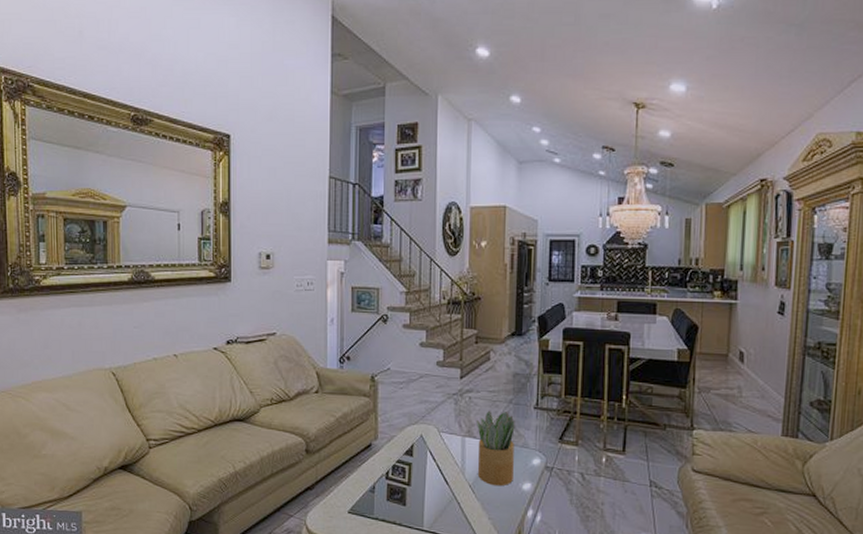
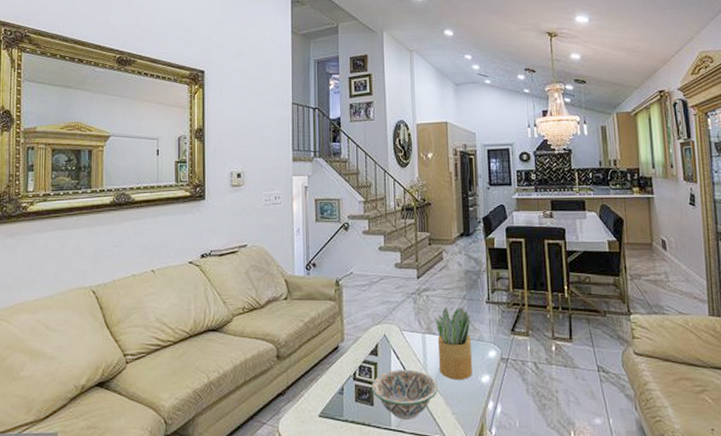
decorative bowl: none [405,471,475,522] -> present [372,369,438,419]

